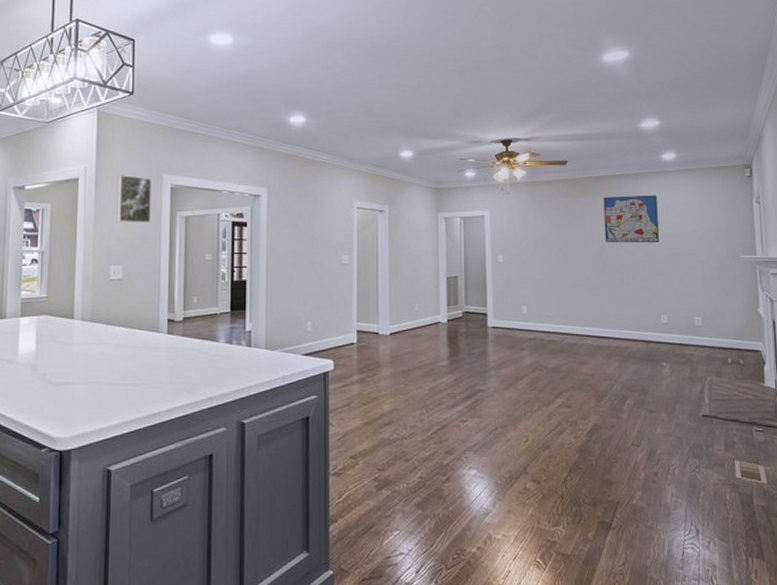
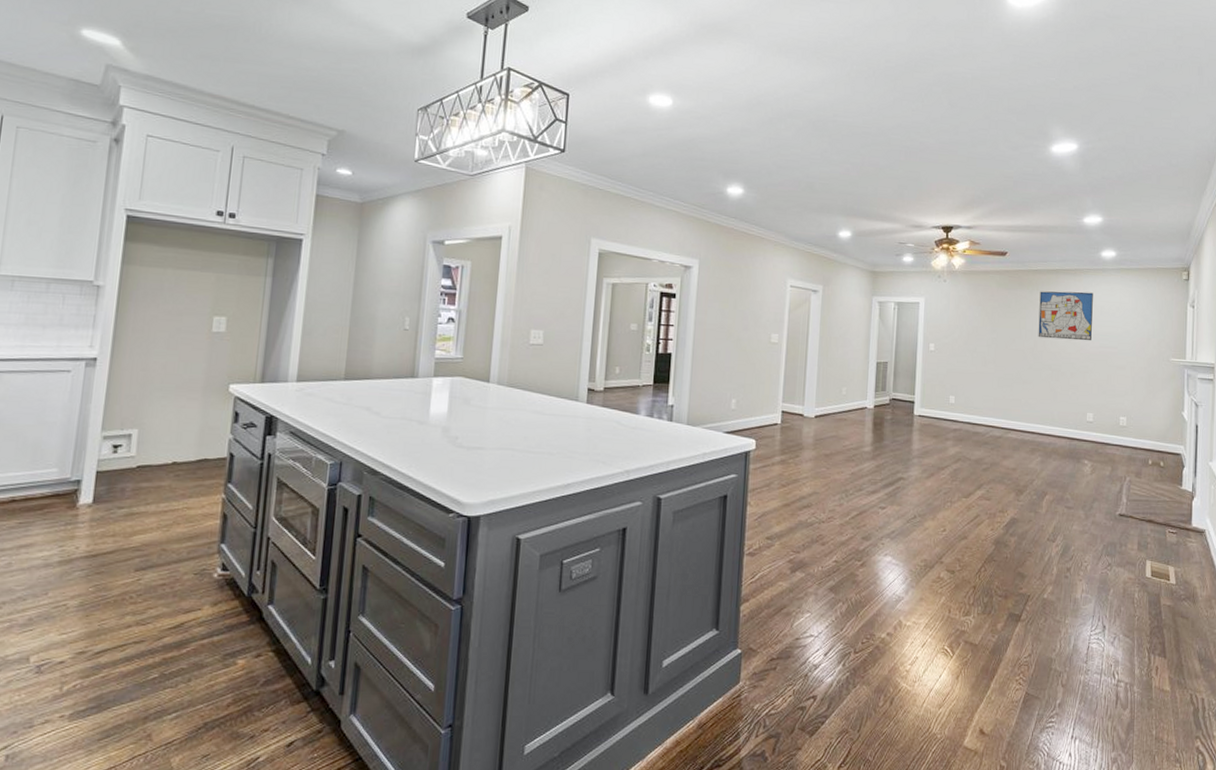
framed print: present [117,175,151,224] -> none [540,236,579,289]

